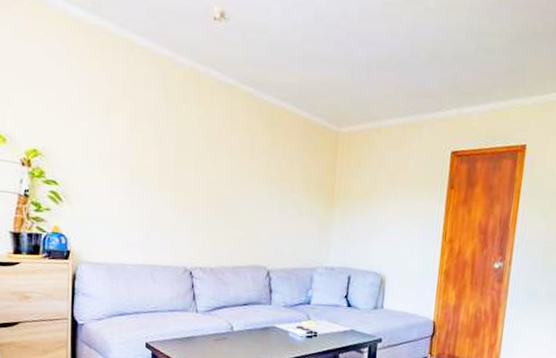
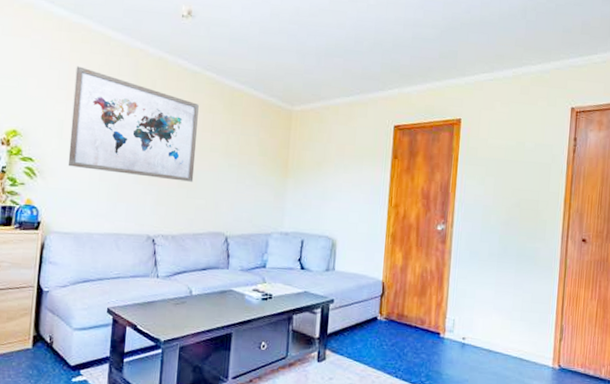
wall art: none [95,76,236,211] -> present [68,66,199,182]

